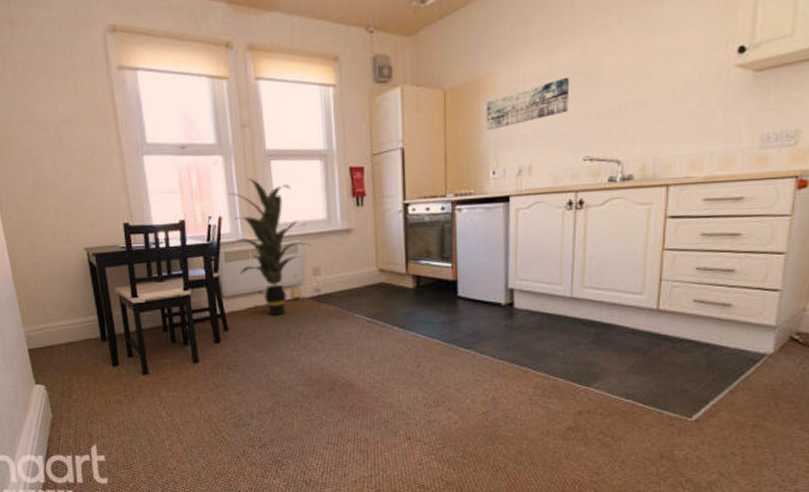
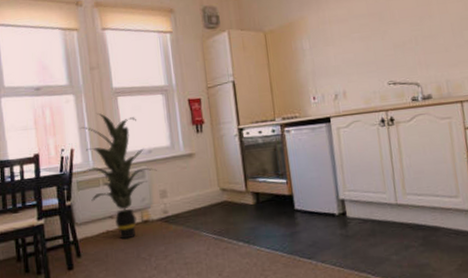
wall art: present [486,77,570,131] -> none [301,18,370,64]

